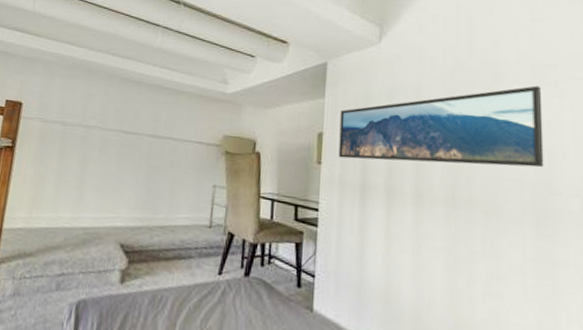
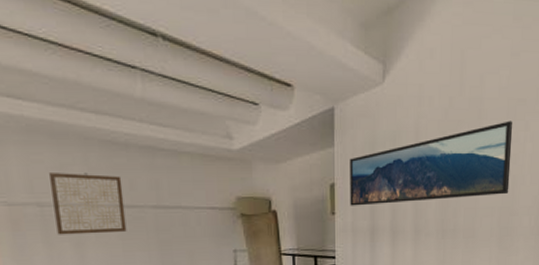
wall art: none [70,100,130,154] -> present [49,173,127,235]

